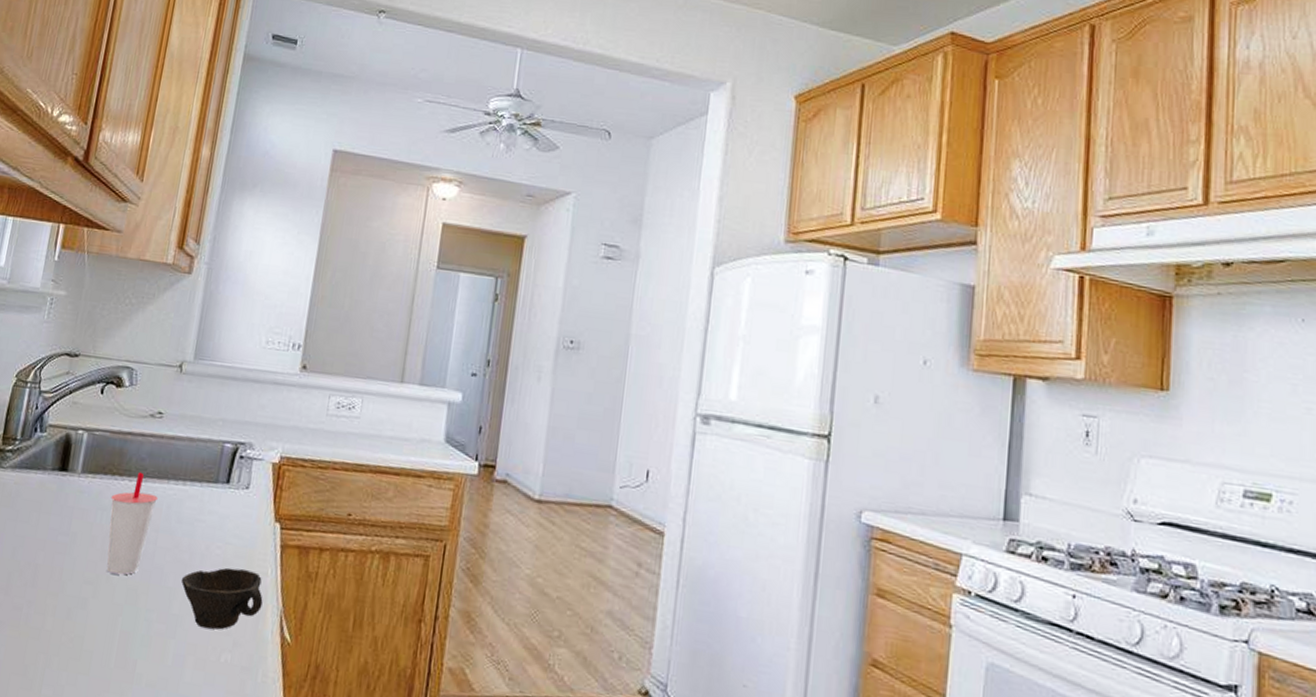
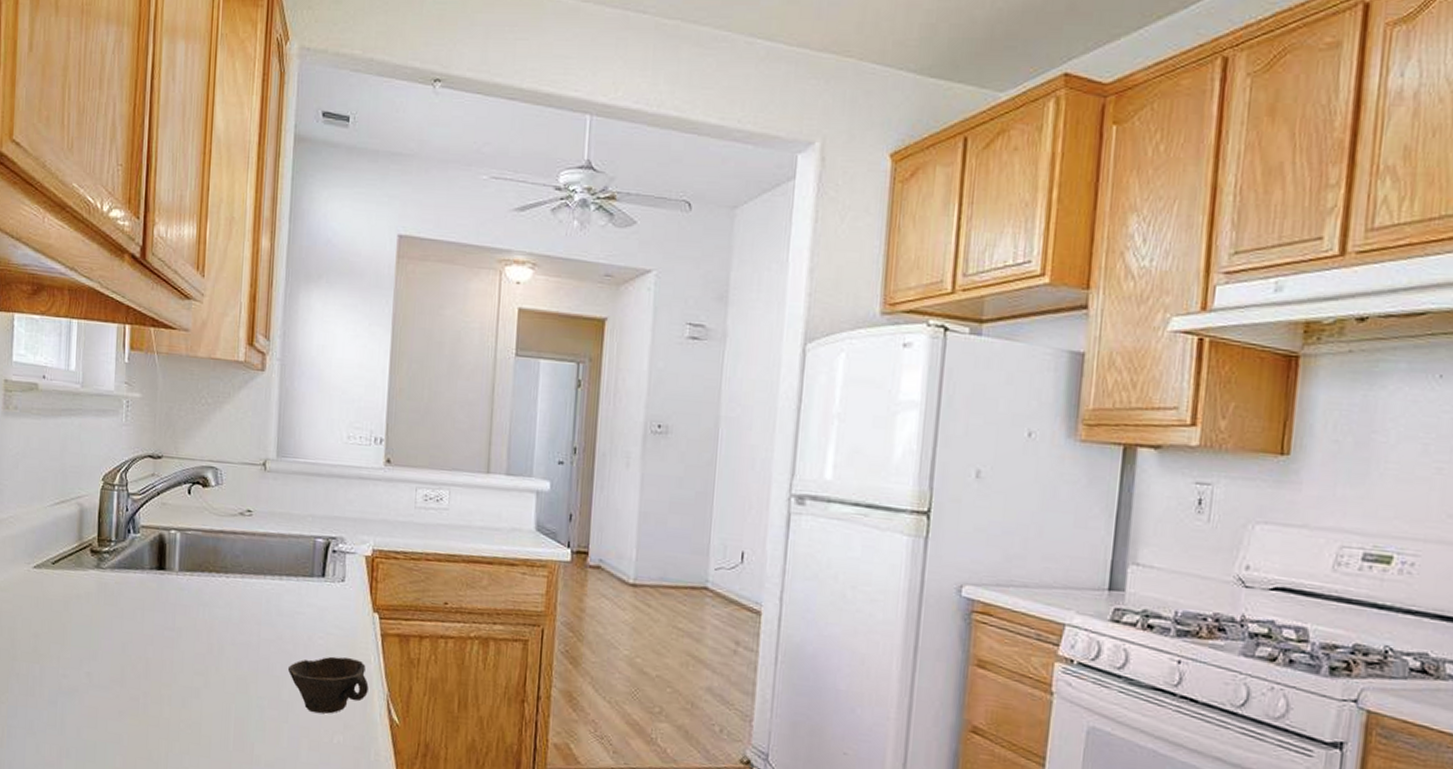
cup: present [106,471,158,575] -> none [210,568,256,666]

